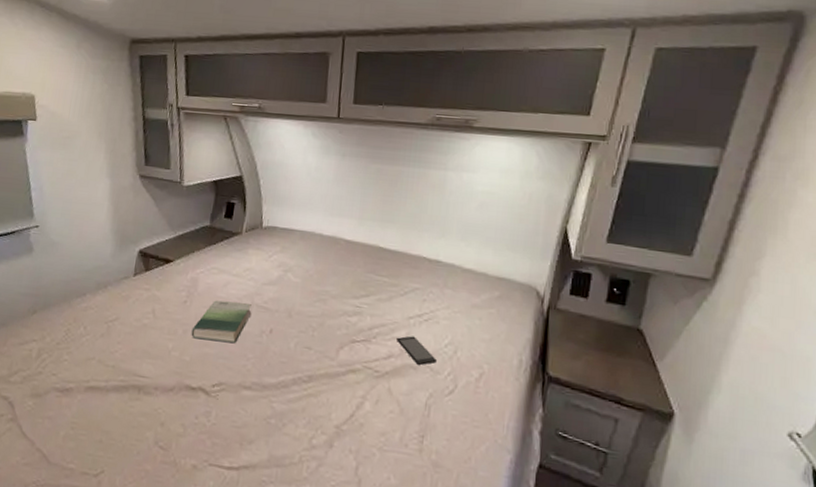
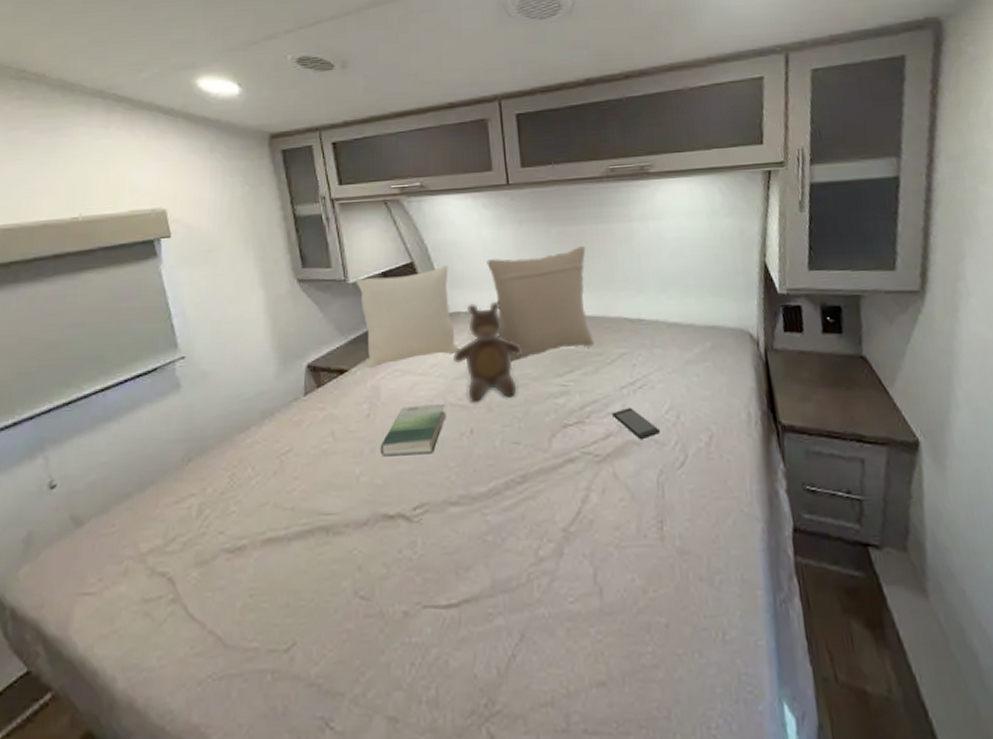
pillow: none [189,182,273,263] -> present [355,265,459,369]
teddy bear: none [264,221,328,309] -> present [453,301,524,403]
pillow: none [307,184,400,279] -> present [486,246,594,362]

